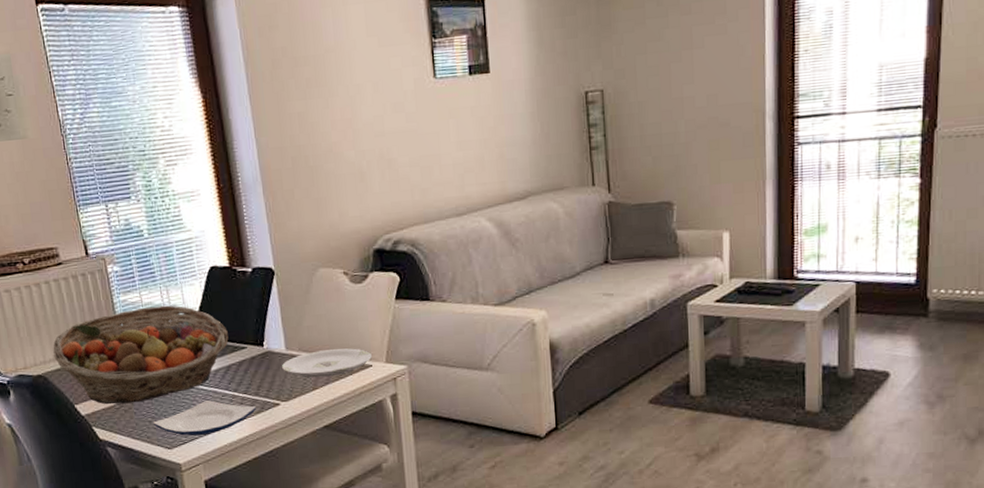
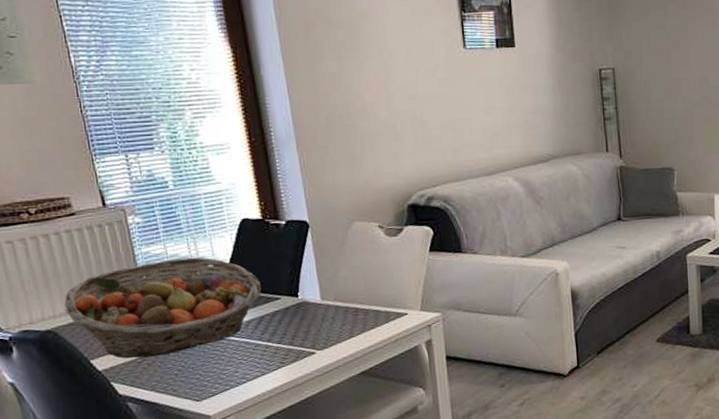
plate: present [153,400,257,436] -> none [179,351,292,387]
plate: present [282,348,372,378] -> none [317,297,407,327]

